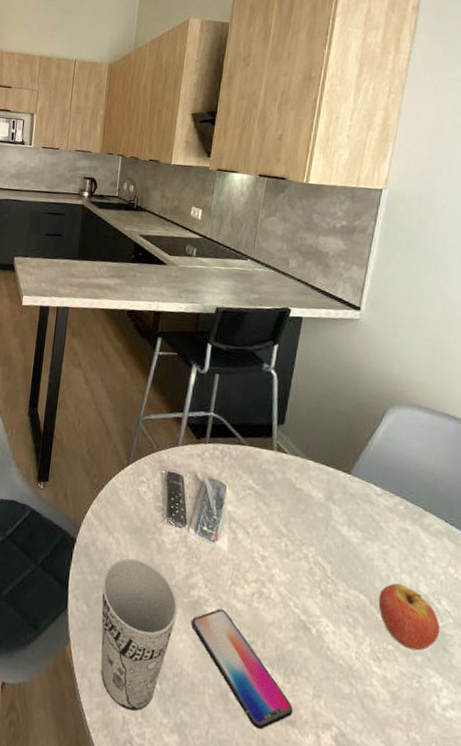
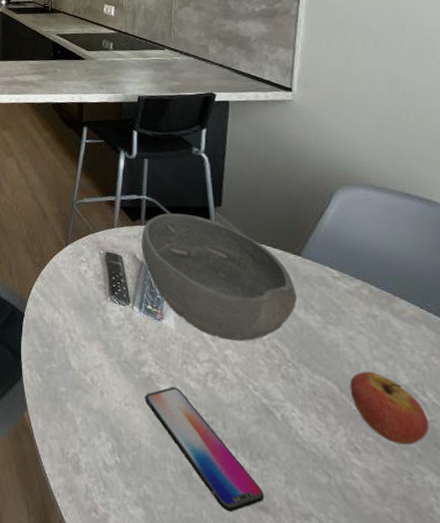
cup: present [101,558,178,711] -> none [54,333,130,481]
bowl: none [203,431,343,560] -> present [141,213,297,342]

